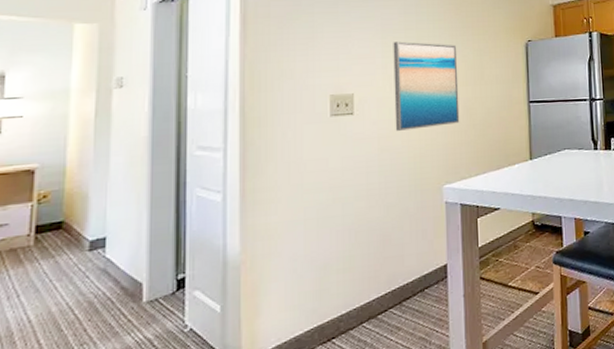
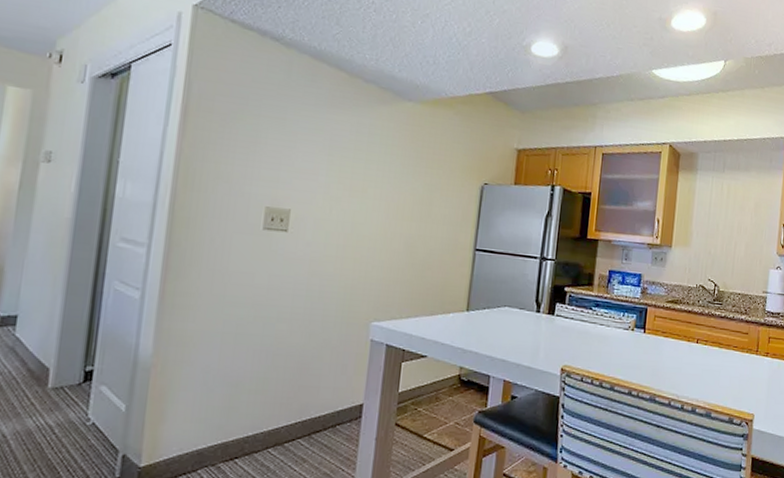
wall art: present [393,41,460,131] -> none [329,161,407,260]

